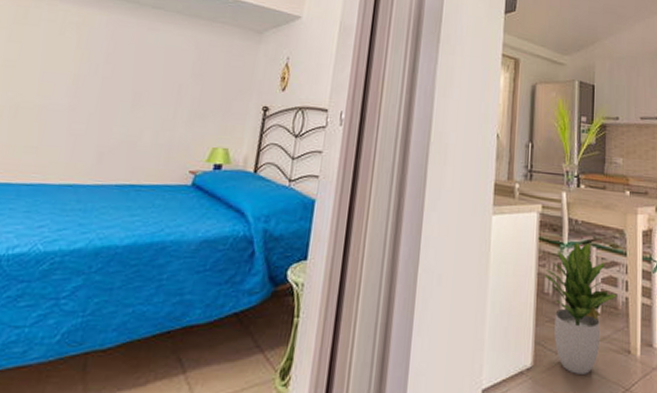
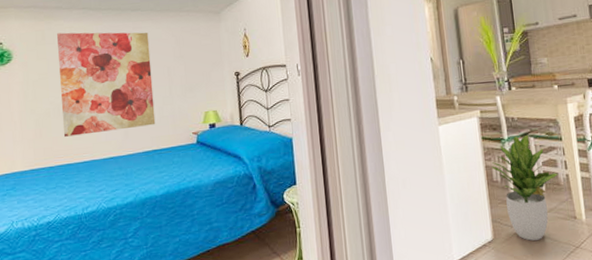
wall art: none [12,14,167,153] -> present [57,32,156,137]

